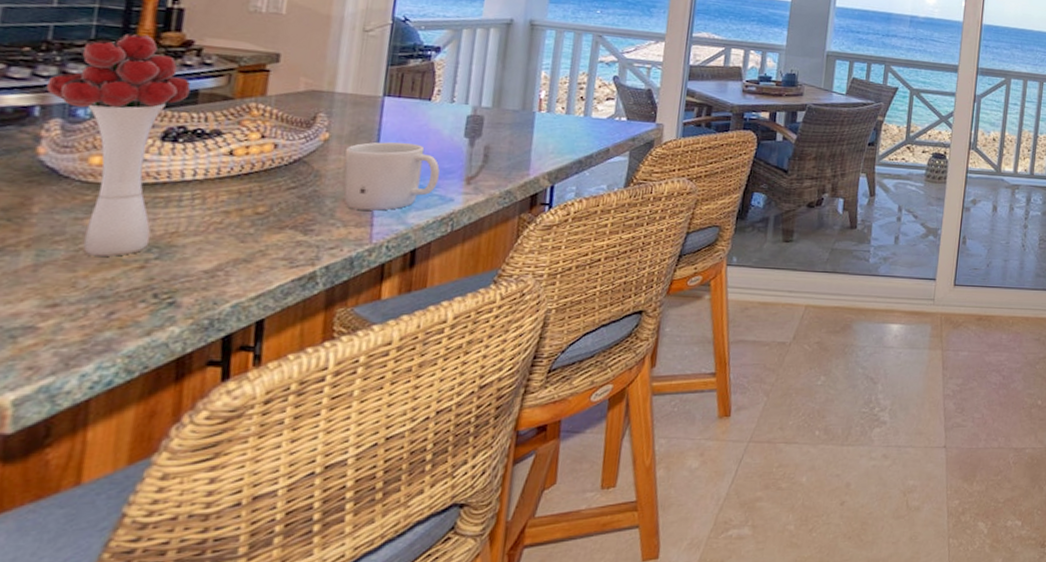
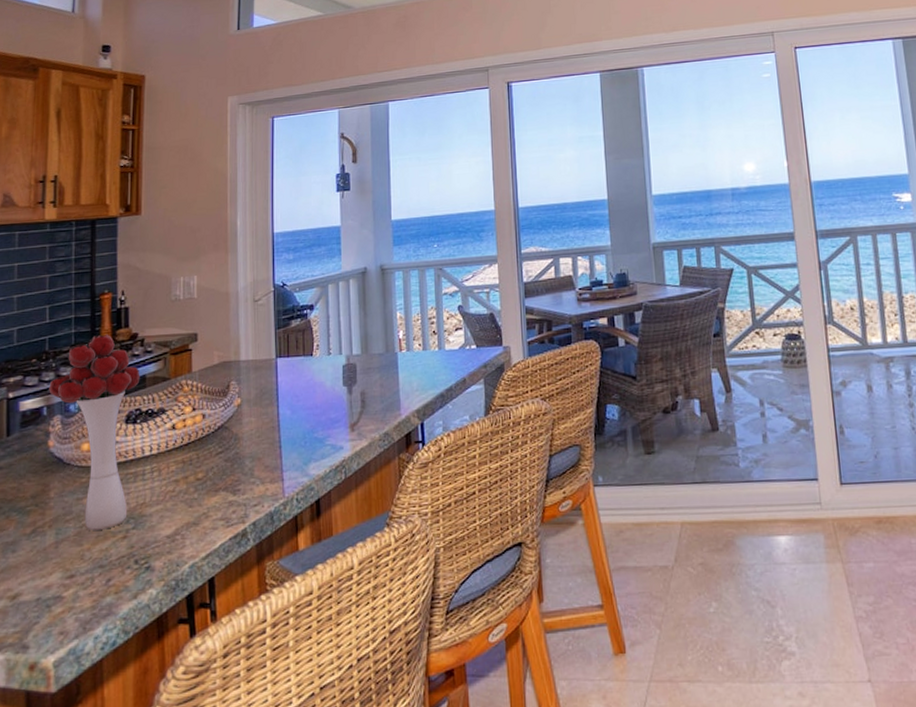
mug: present [343,142,440,211] -> none [254,398,329,467]

